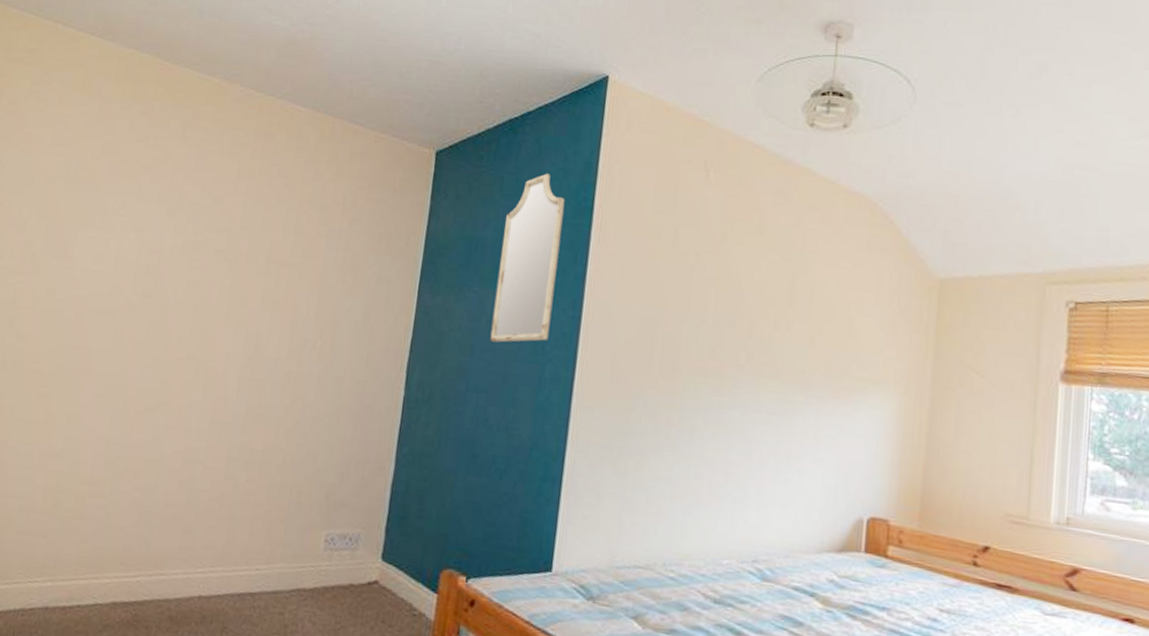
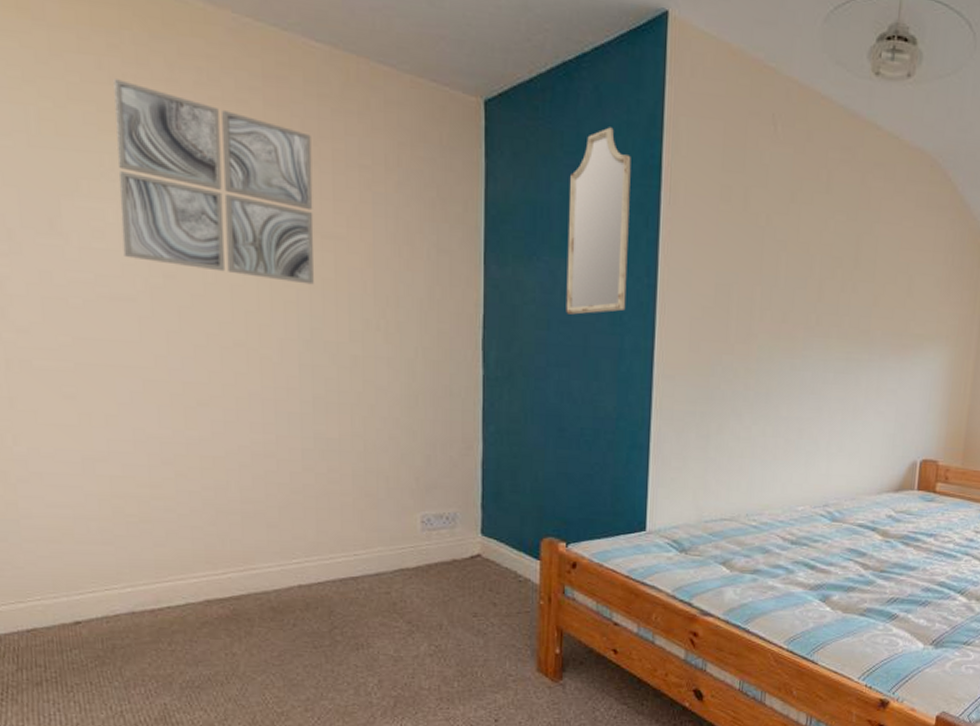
wall art: none [115,137,285,306] -> present [113,79,314,285]

